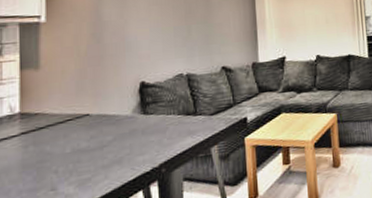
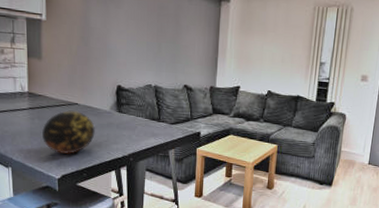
decorative orb: none [39,123,113,185] -> present [42,110,95,154]

